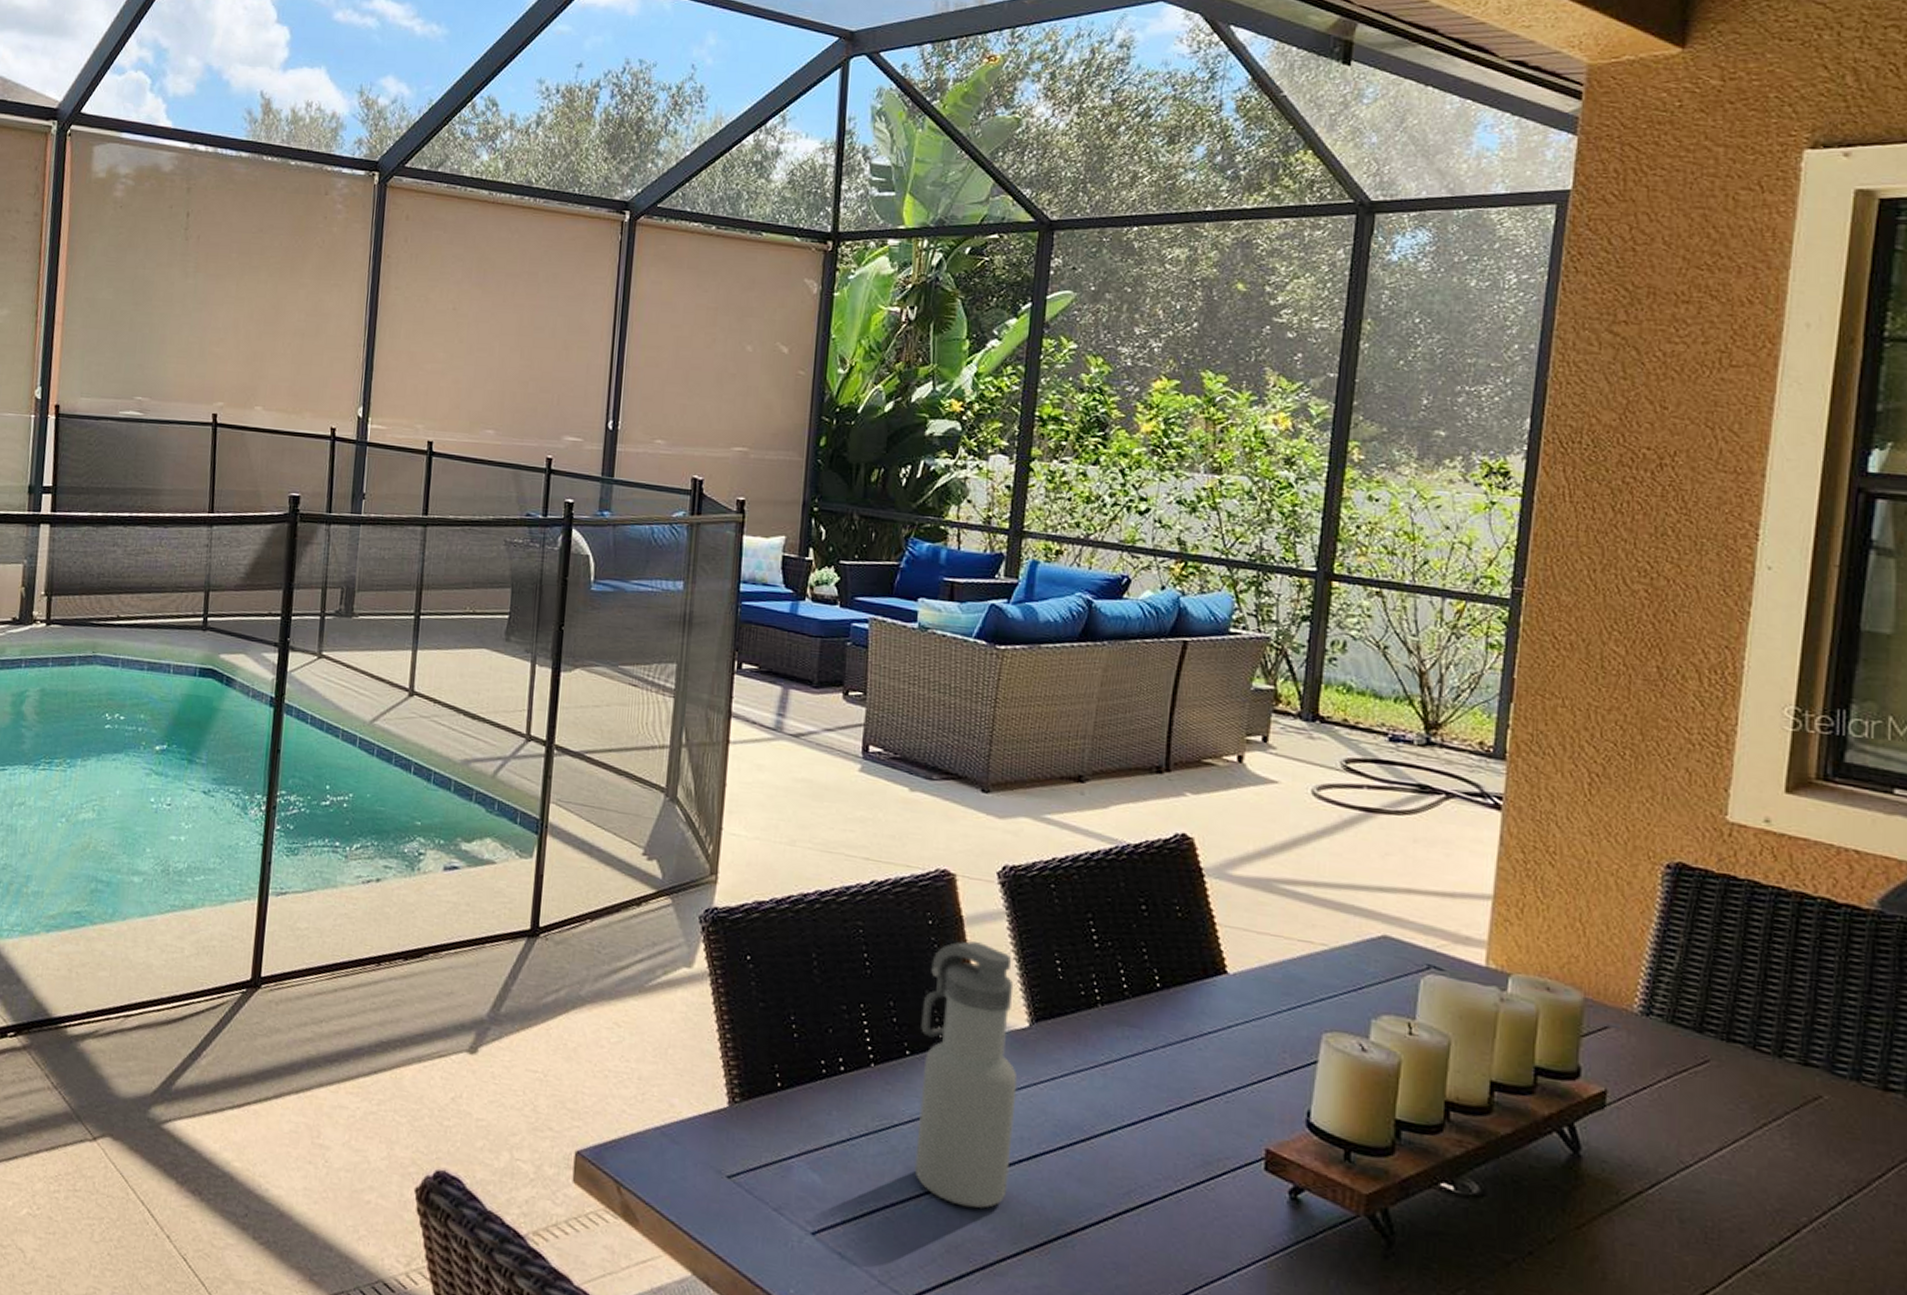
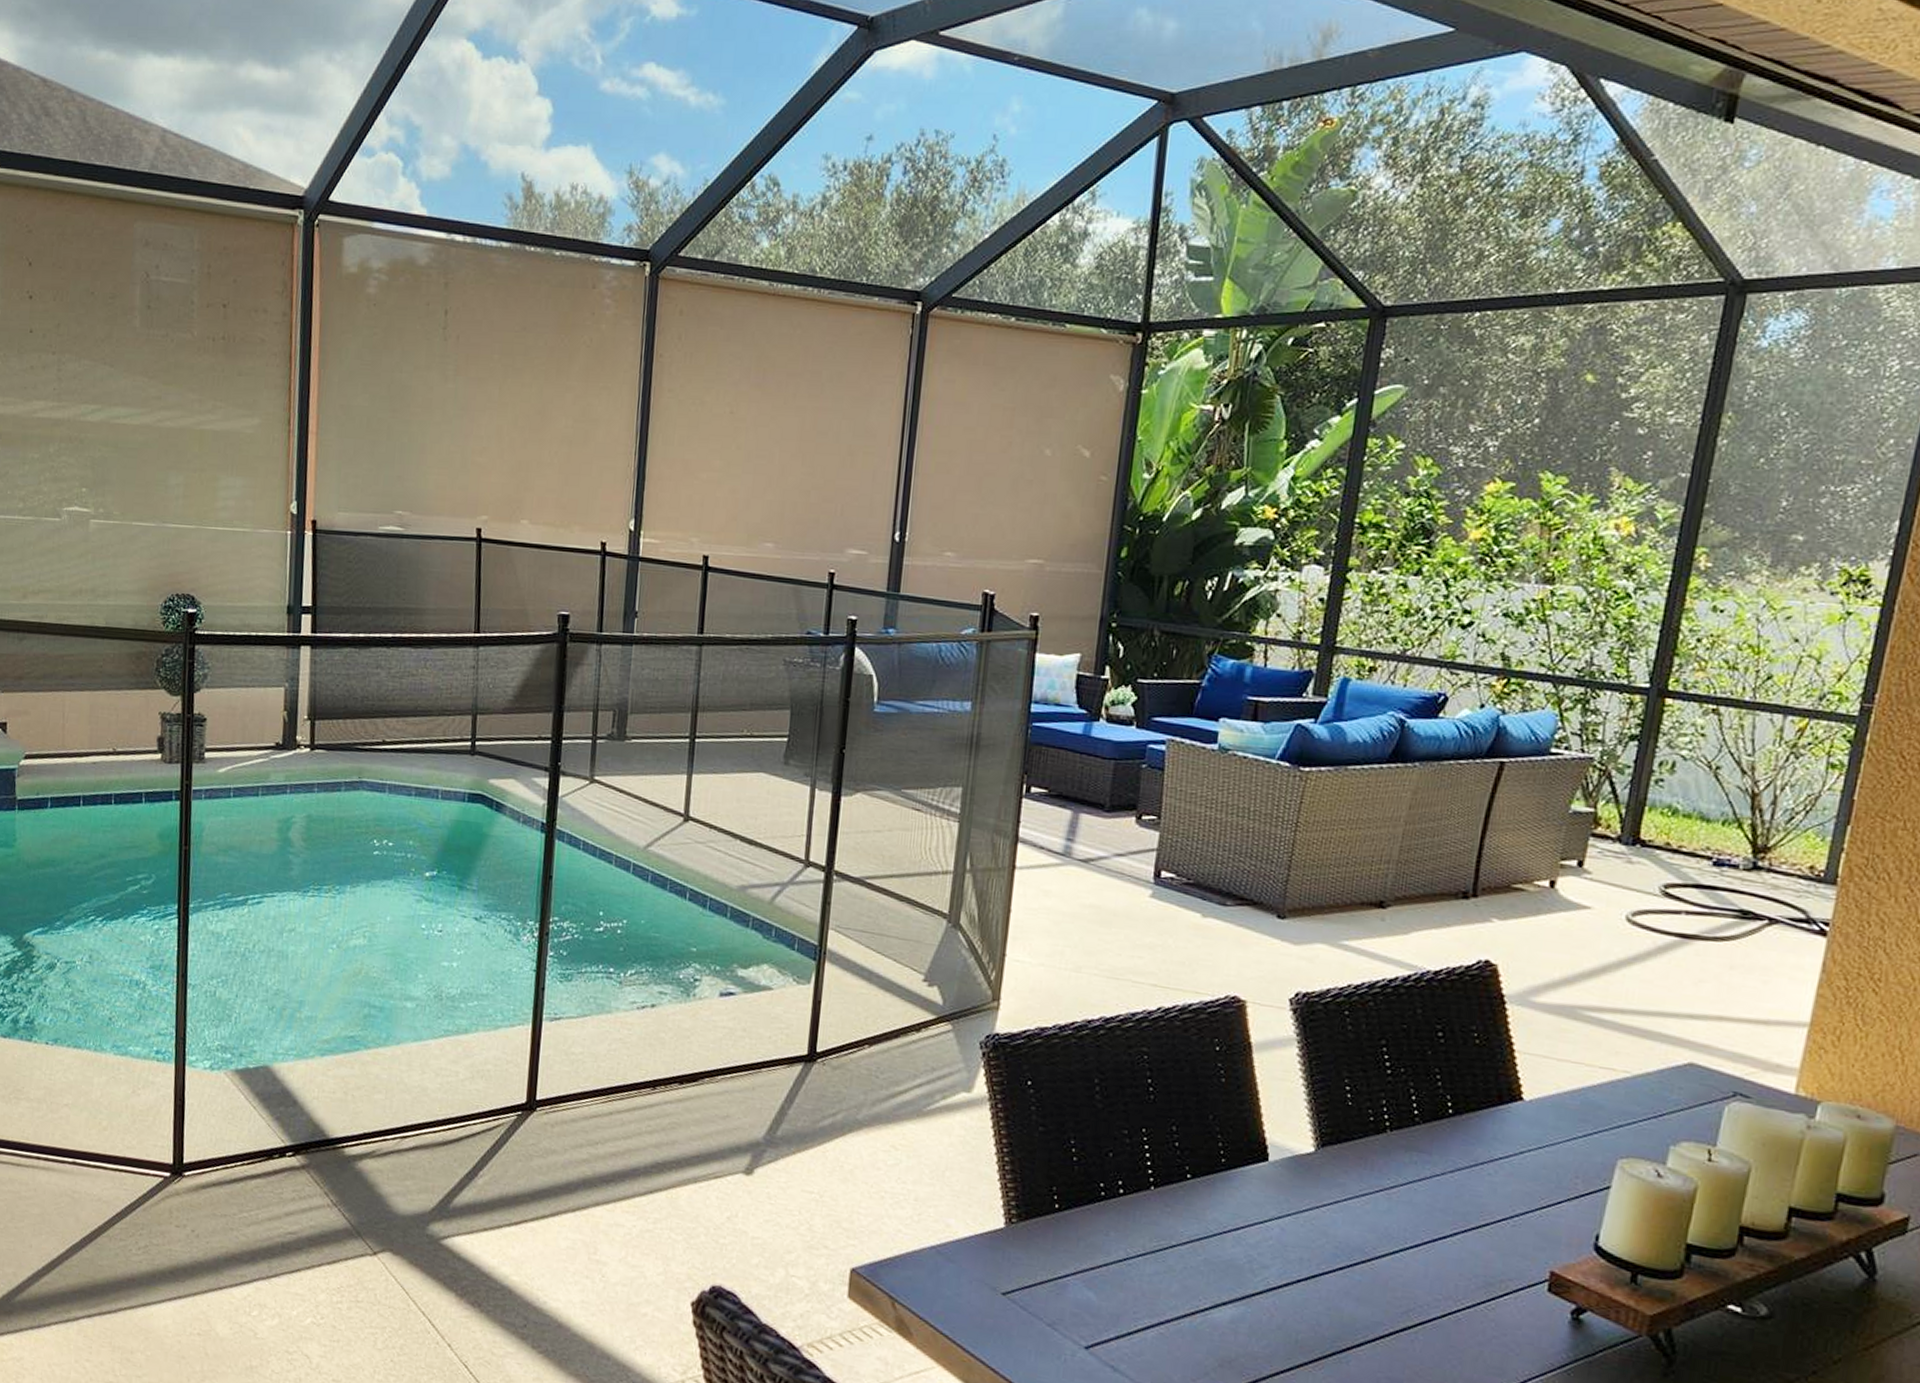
water bottle: present [914,941,1018,1209] -> none [1190,1067,1301,1326]

